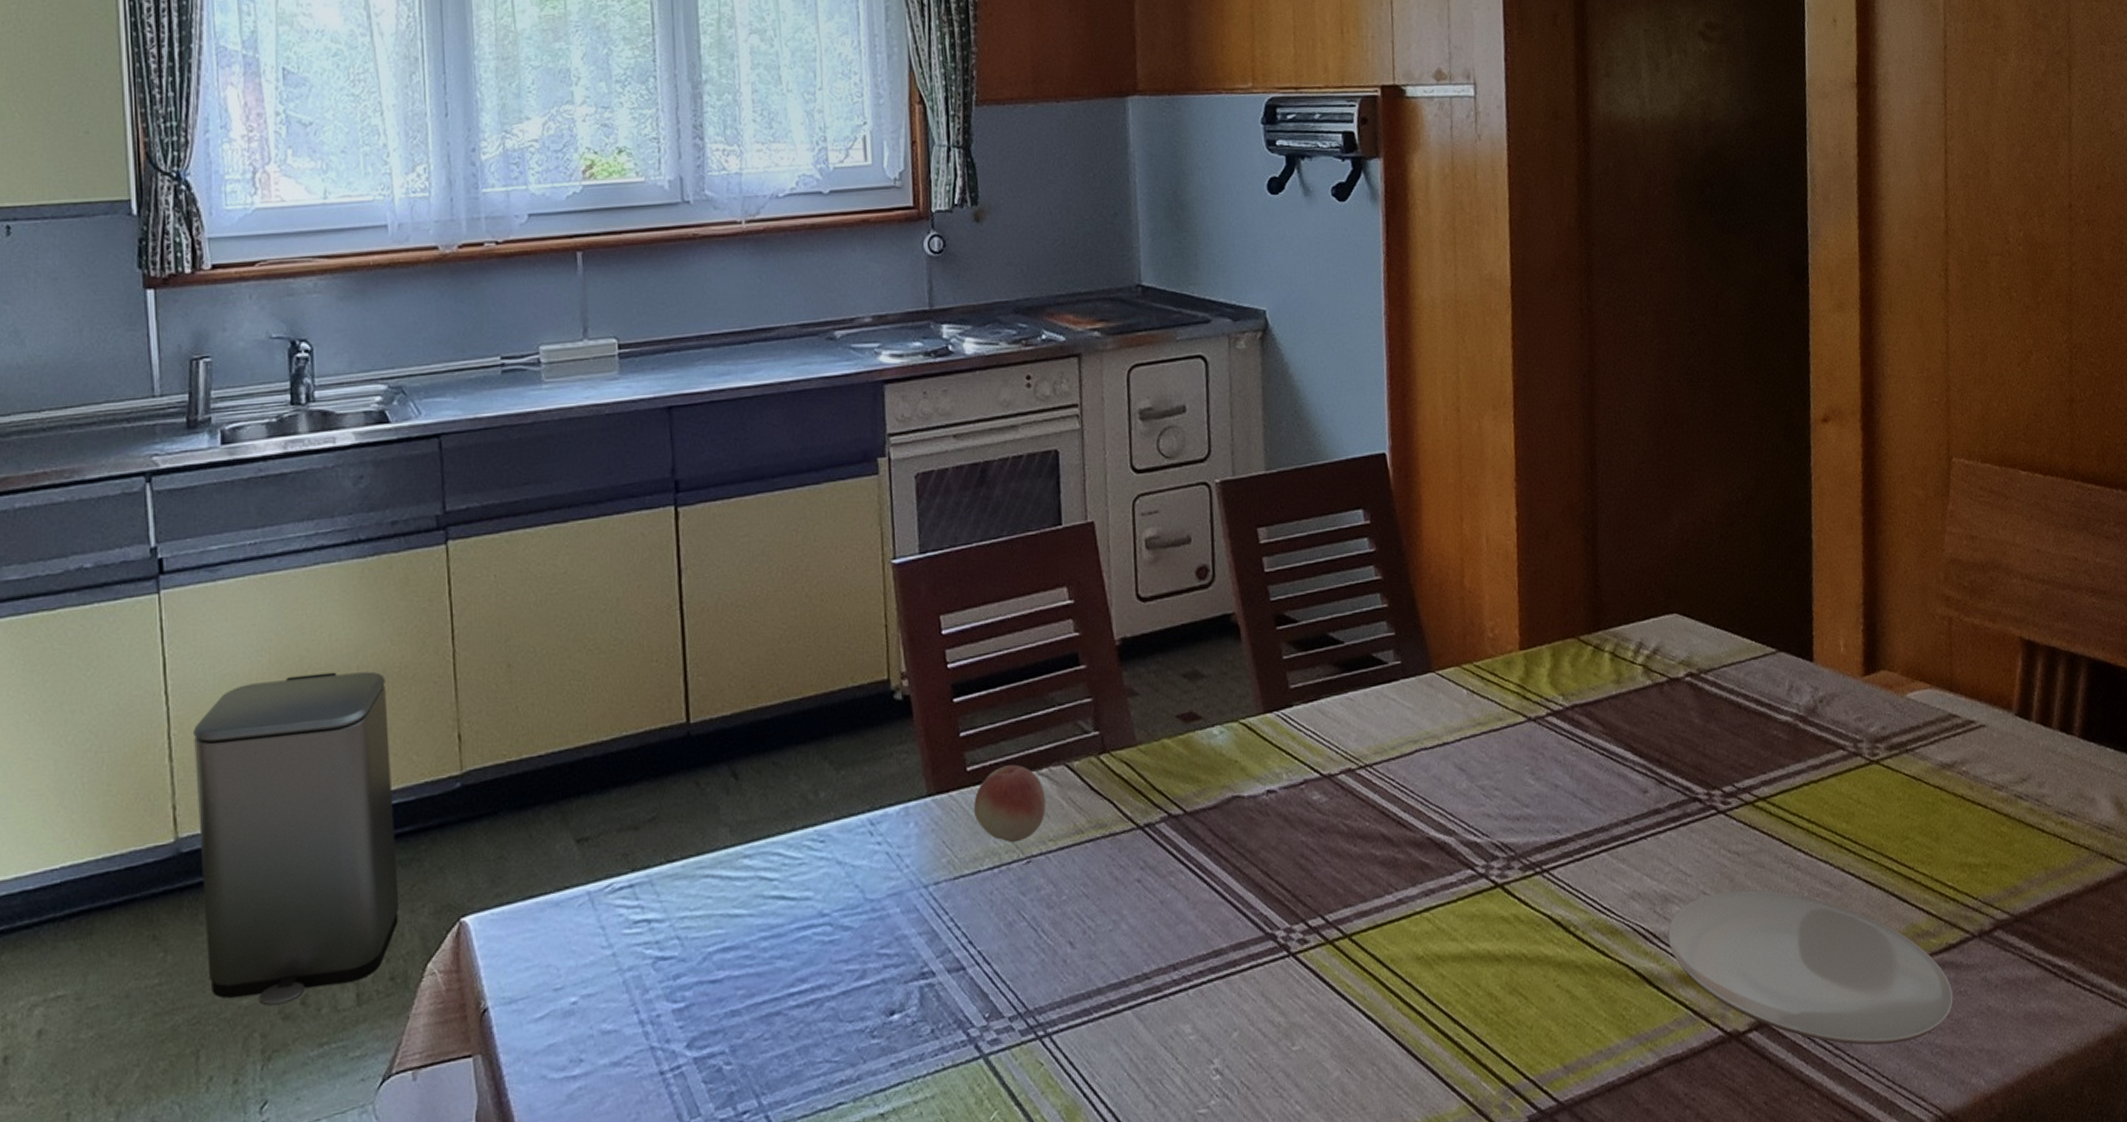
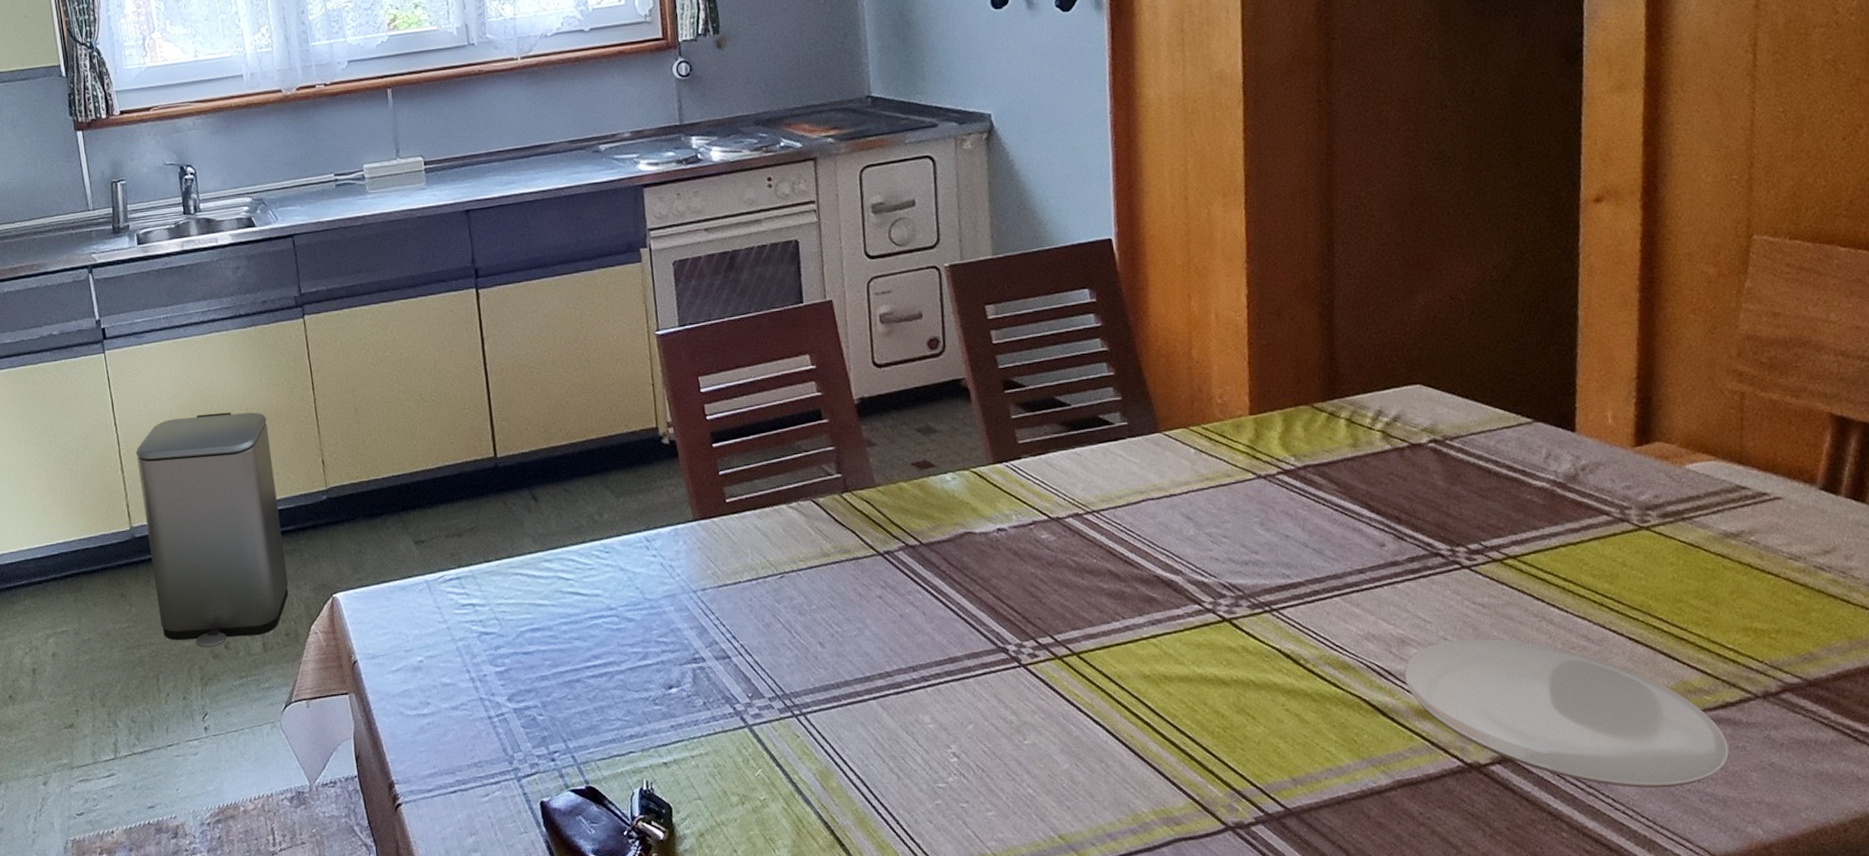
fruit: present [974,764,1046,843] -> none [733,498,796,561]

